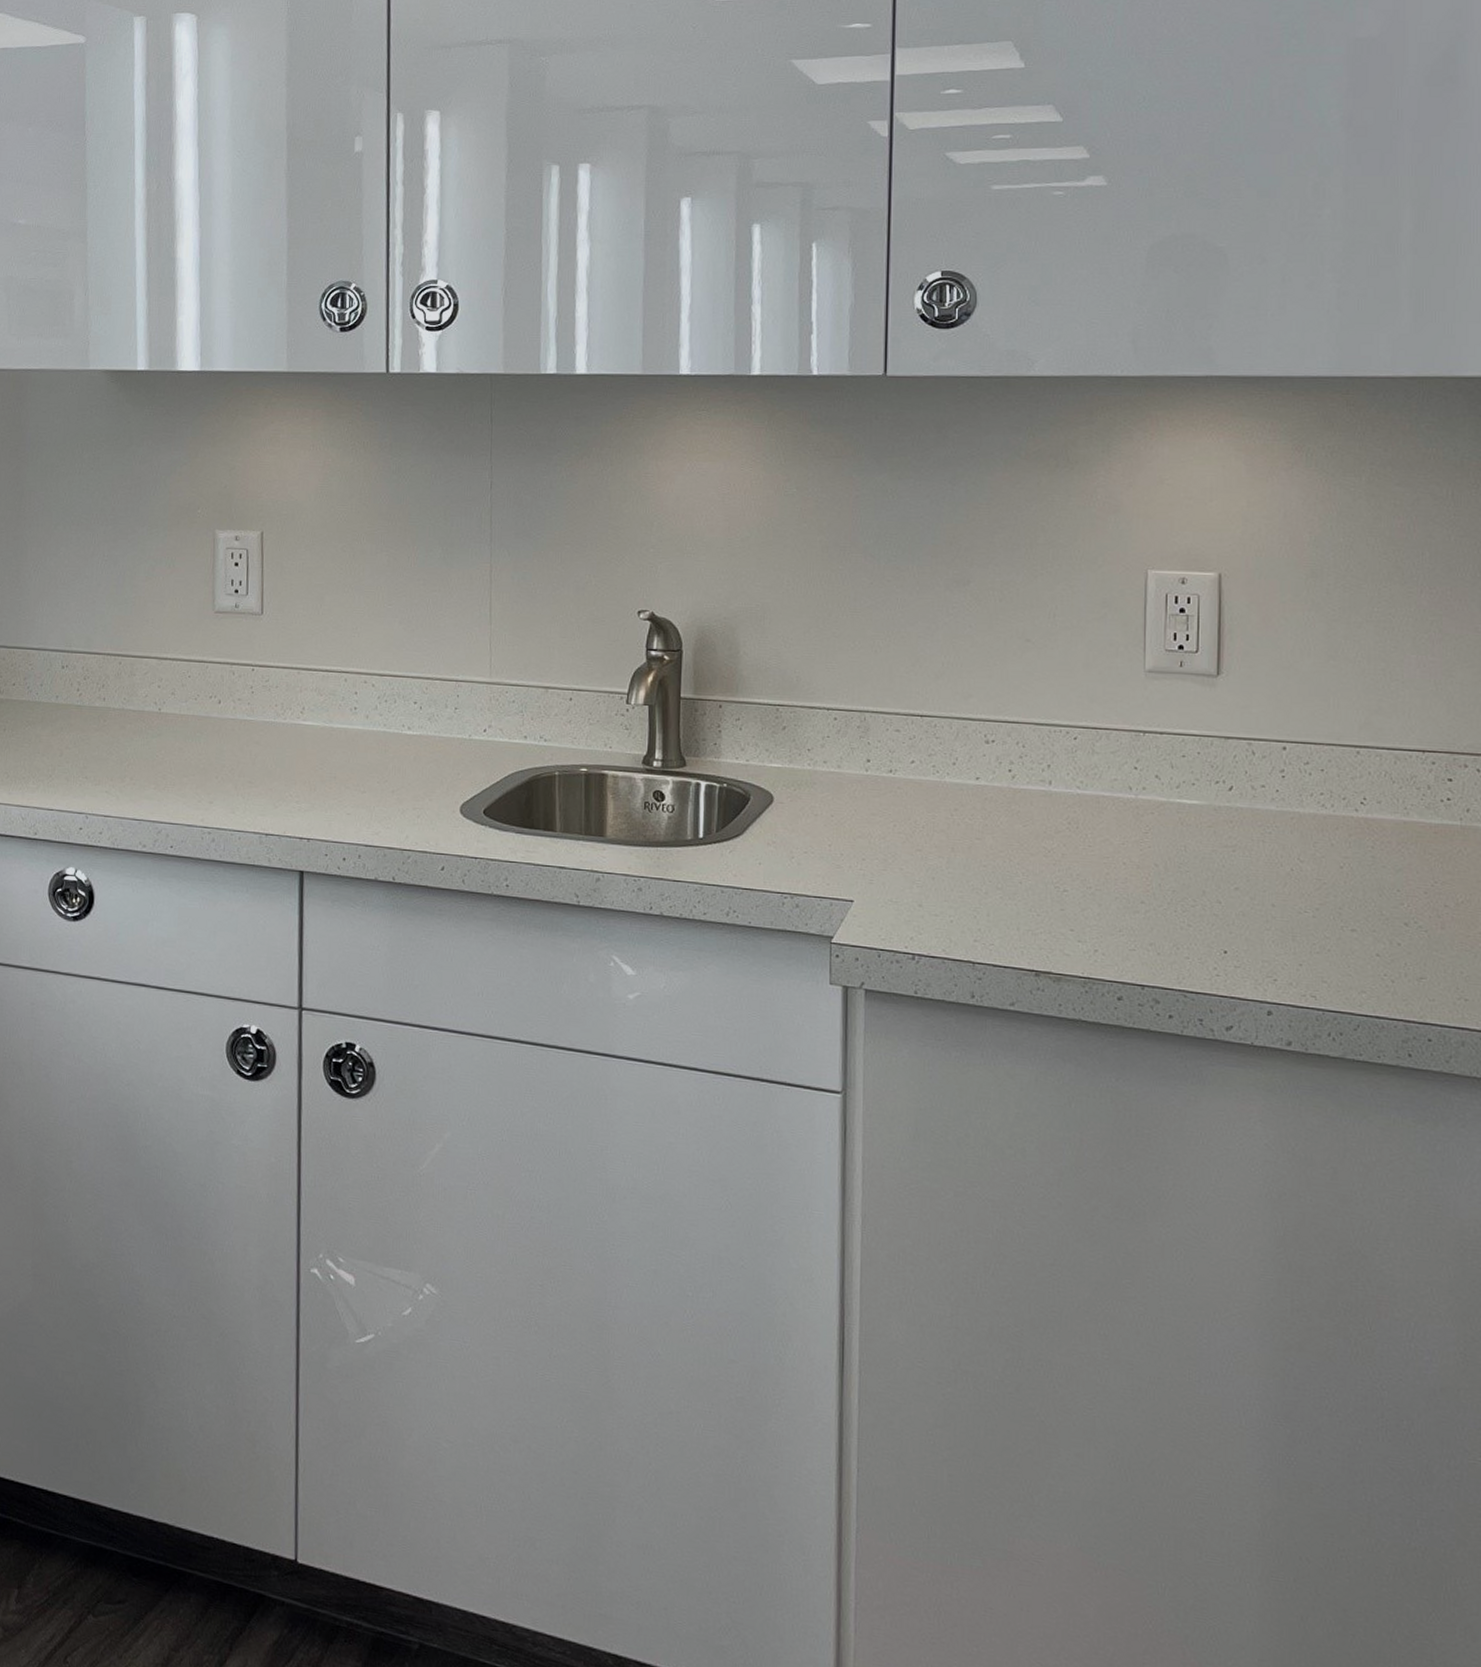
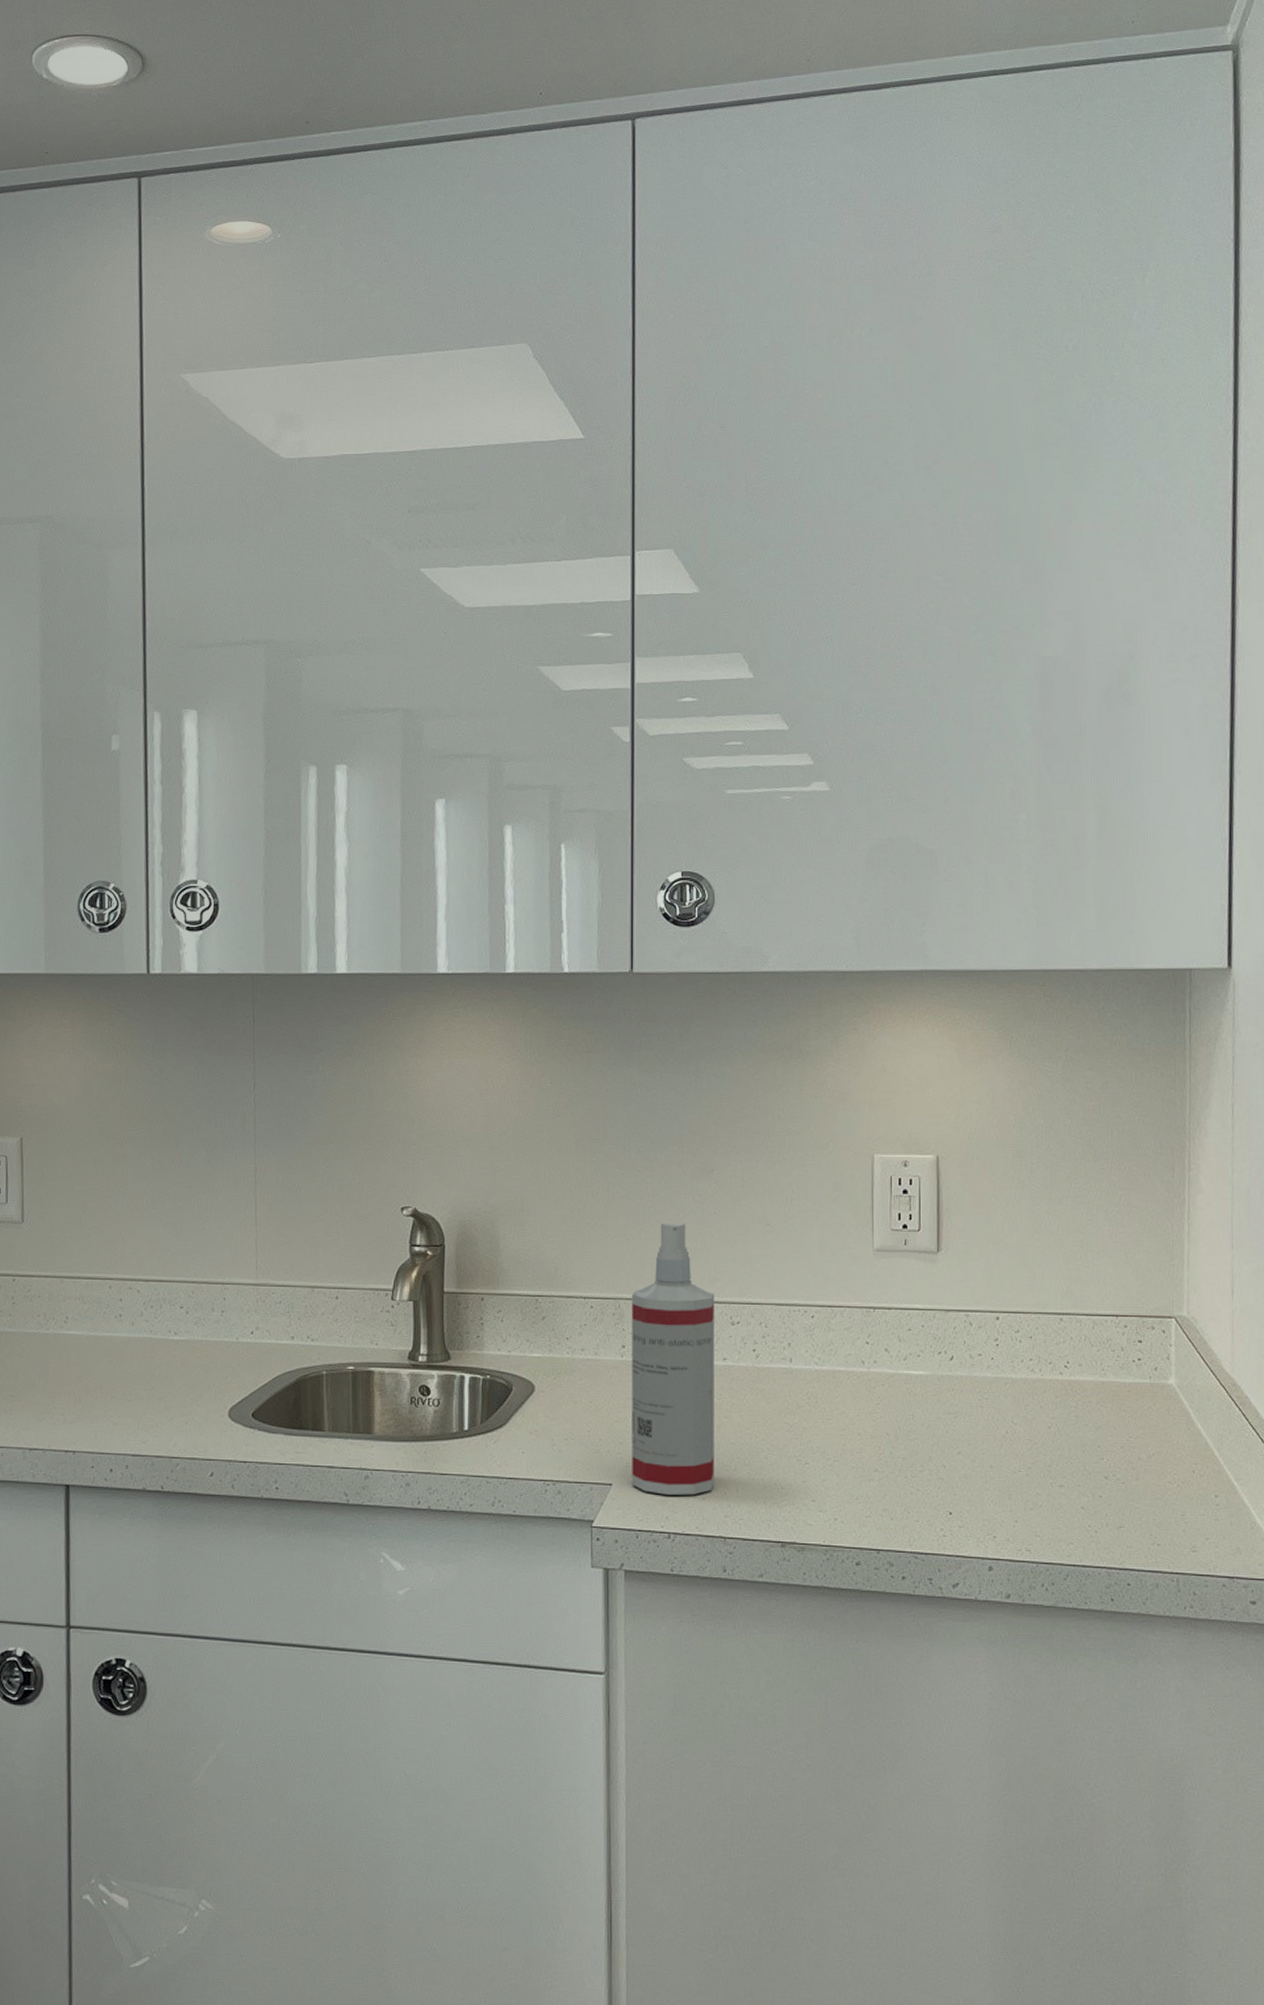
spray bottle: none [874,635,967,917] -> present [632,1222,714,1495]

